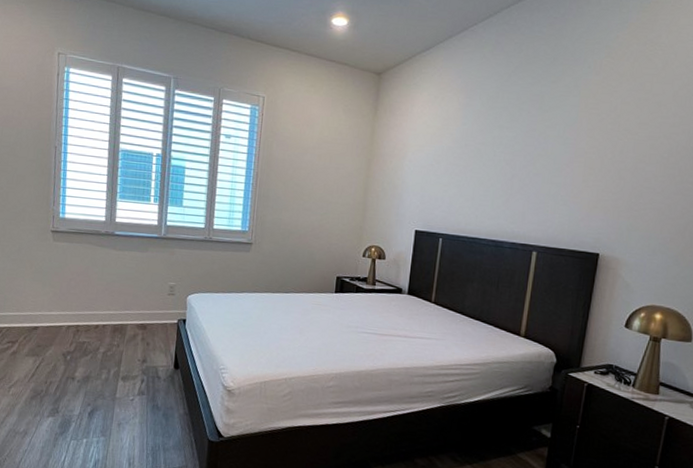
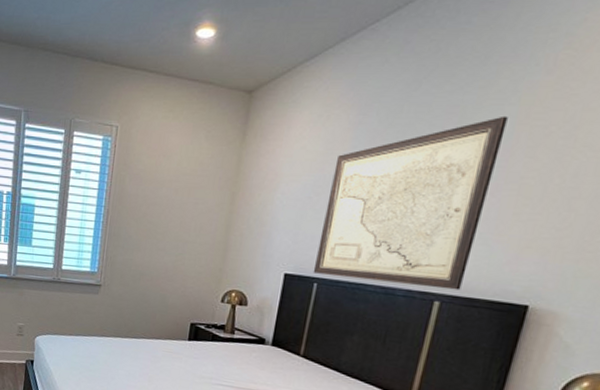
wall art: none [438,104,573,242] -> present [312,115,508,291]

